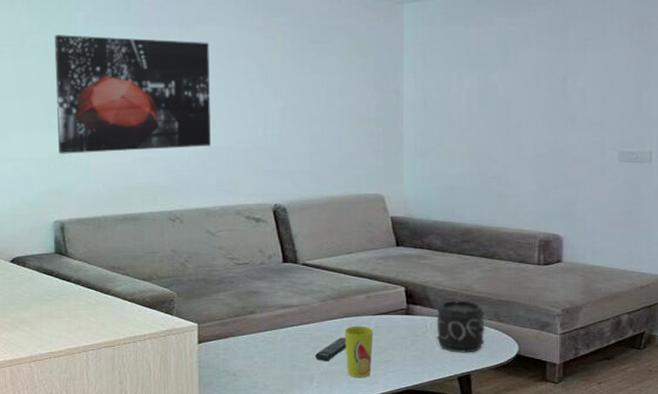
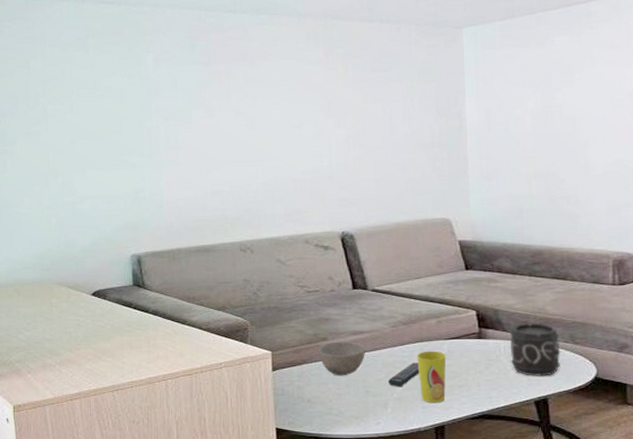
wall art: present [54,35,212,154] -> none [126,76,278,190]
bowl: none [245,315,294,350] -> present [318,341,366,376]

